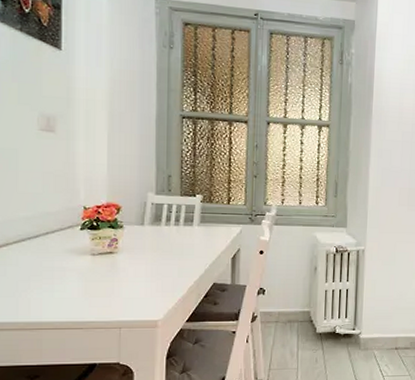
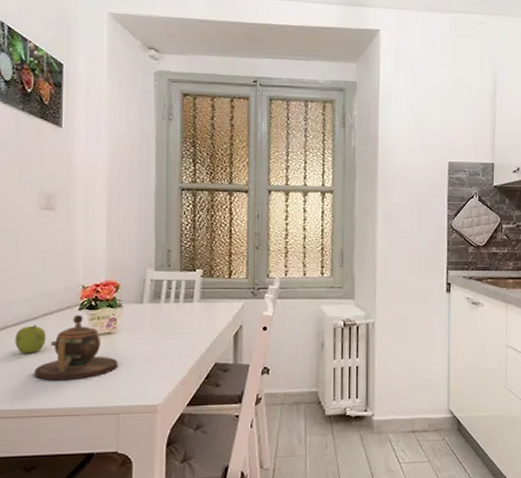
fruit: none [17,243,48,270] -> present [15,325,46,354]
teapot: none [36,234,120,296] -> present [34,315,119,381]

